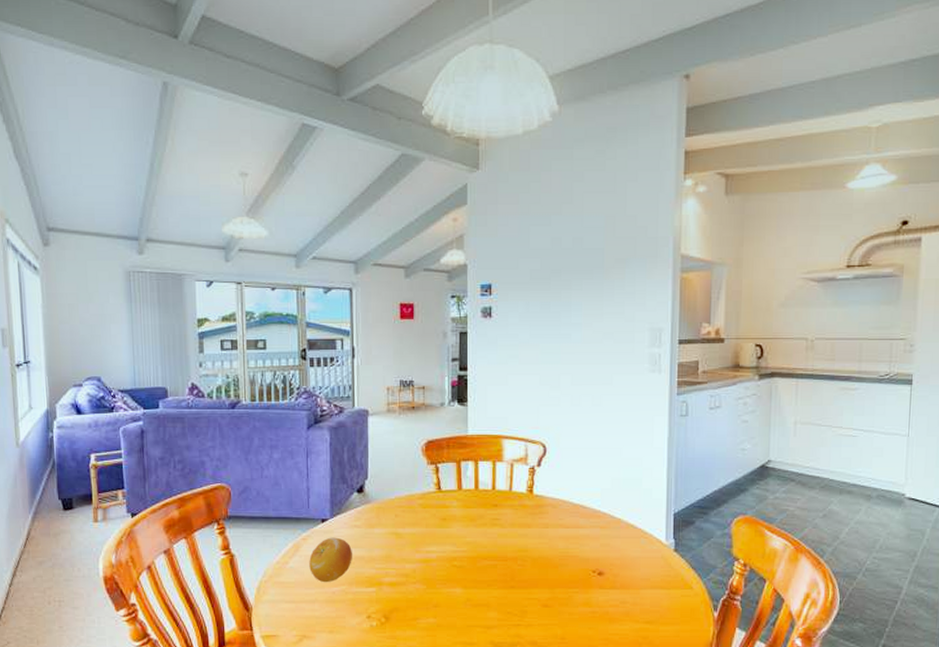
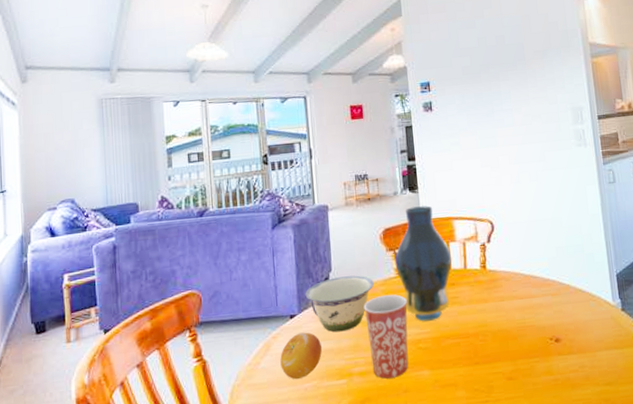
bowl: none [338,486,411,541] -> present [305,275,374,333]
mug: none [399,510,445,592] -> present [363,294,409,379]
vase: none [436,419,497,540] -> present [395,205,452,321]

